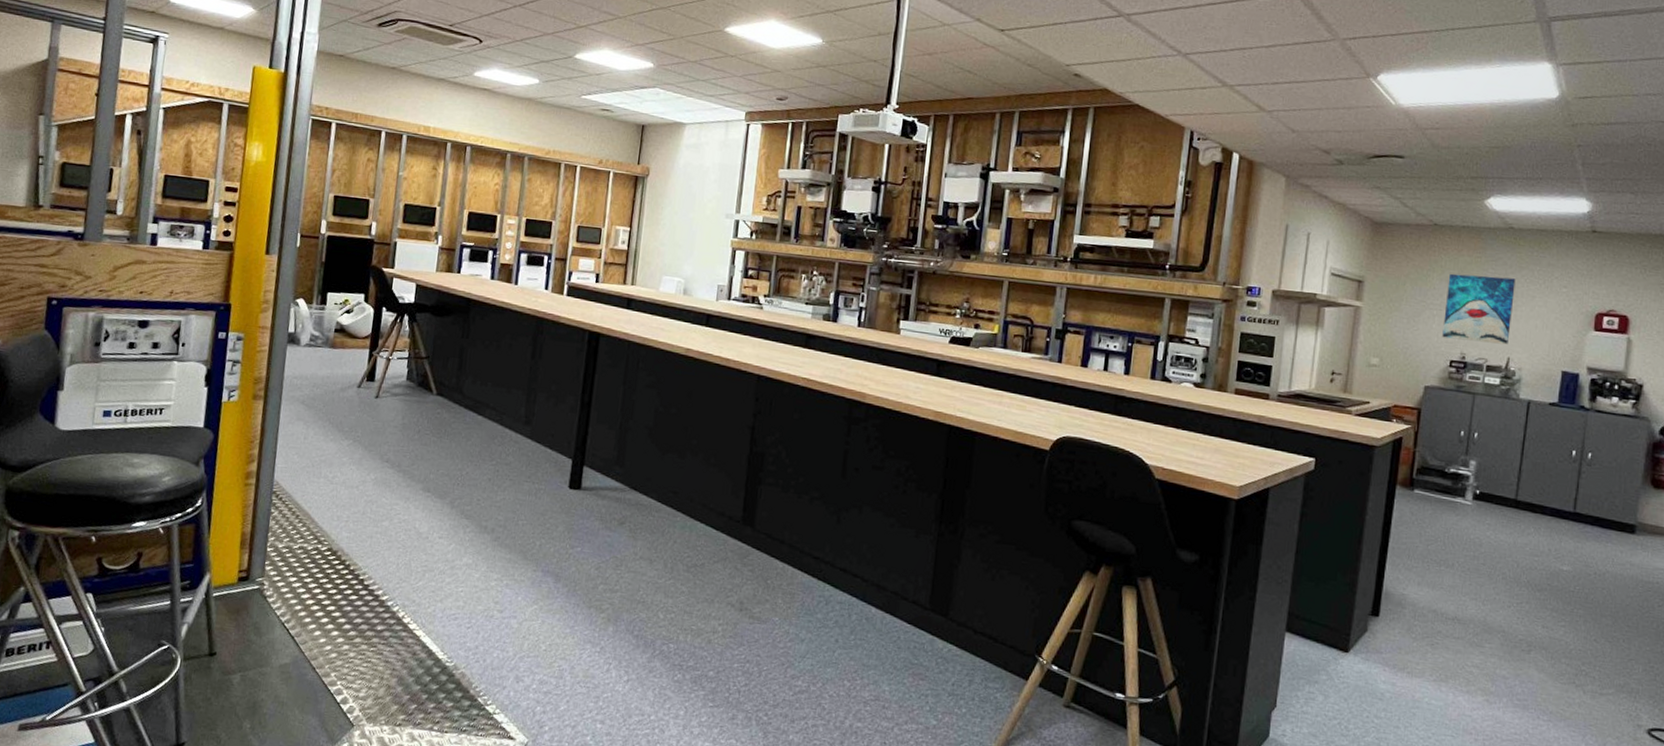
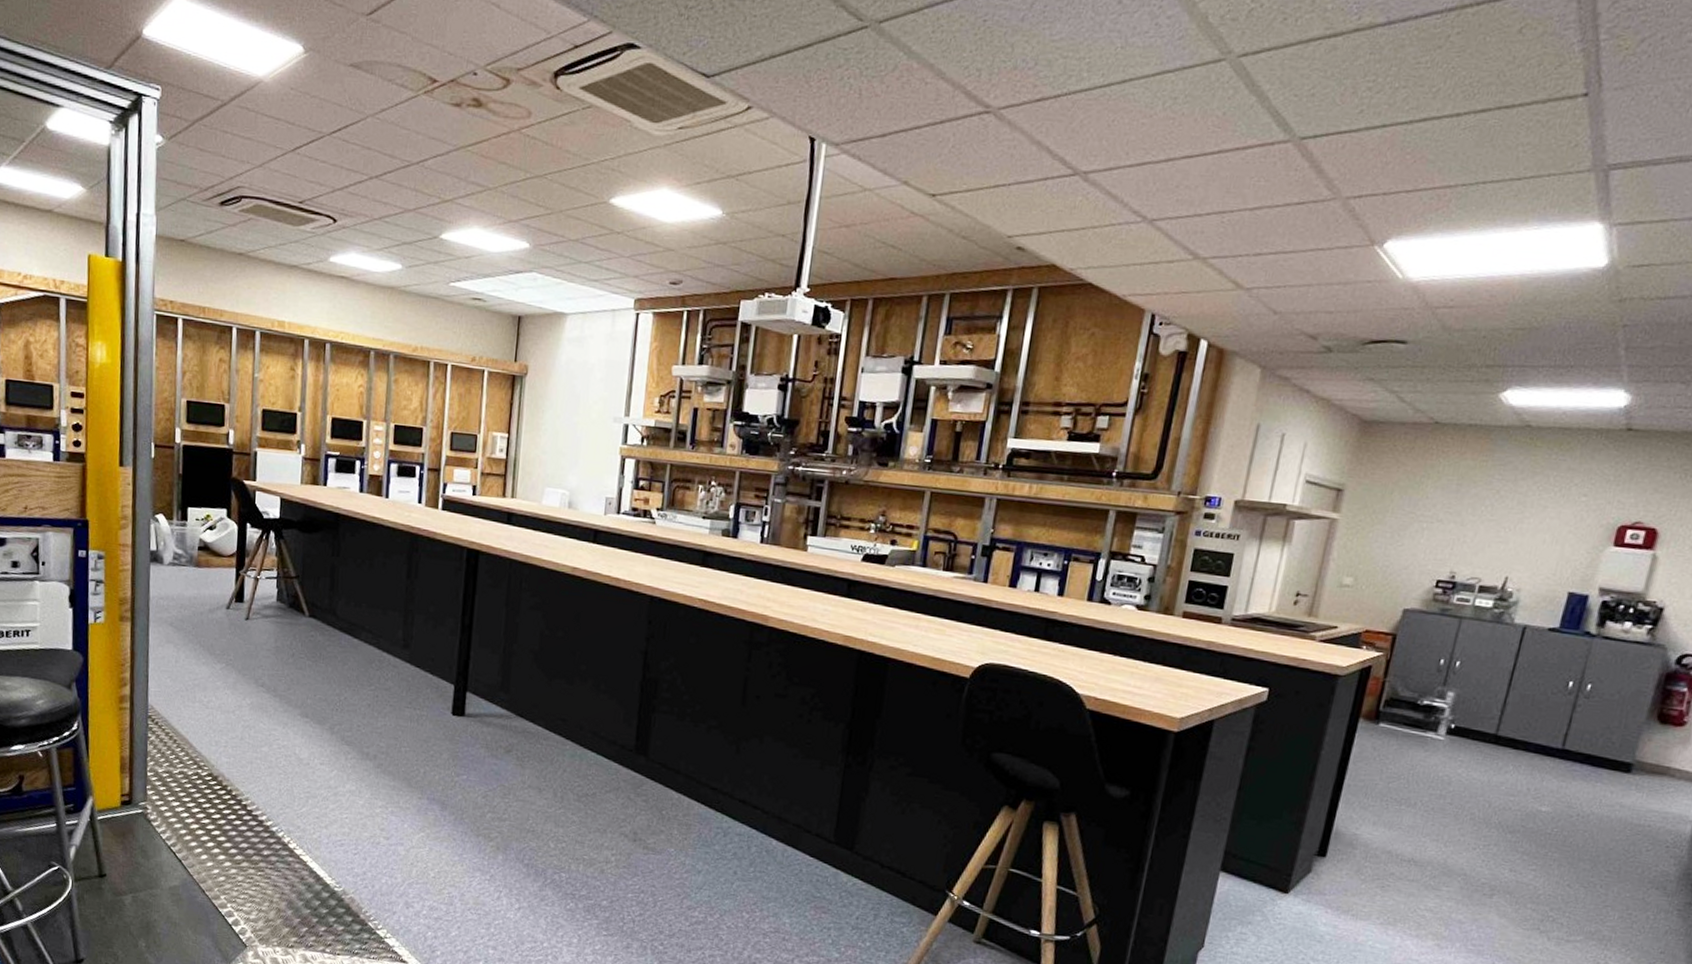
wall art: present [1442,273,1516,345] -> none [1430,480,1526,562]

